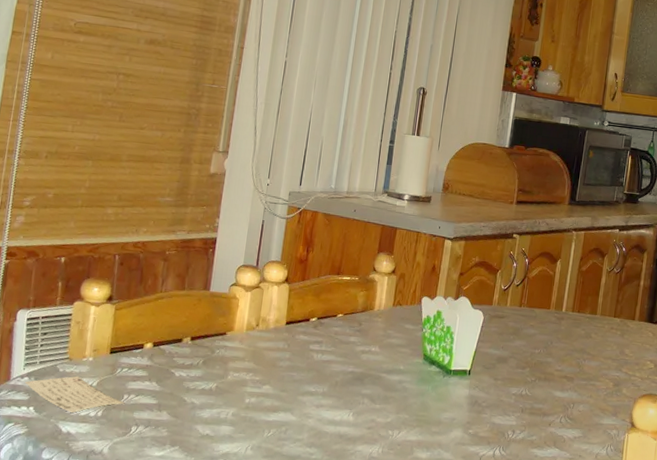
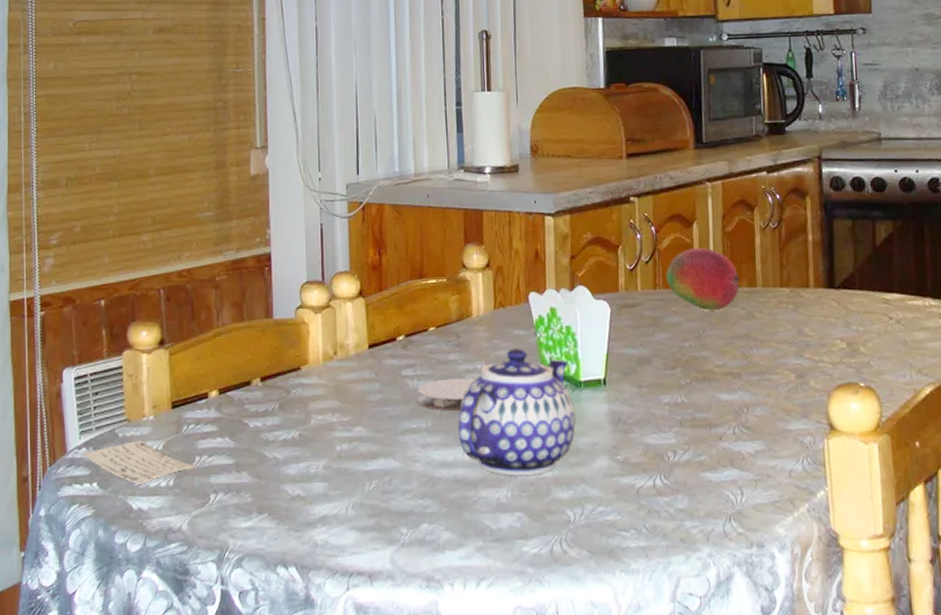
coaster: none [318,355,368,383] -> present [417,378,475,412]
teapot: none [347,338,444,438] -> present [458,348,576,476]
fruit: none [530,279,585,329] -> present [666,248,740,311]

